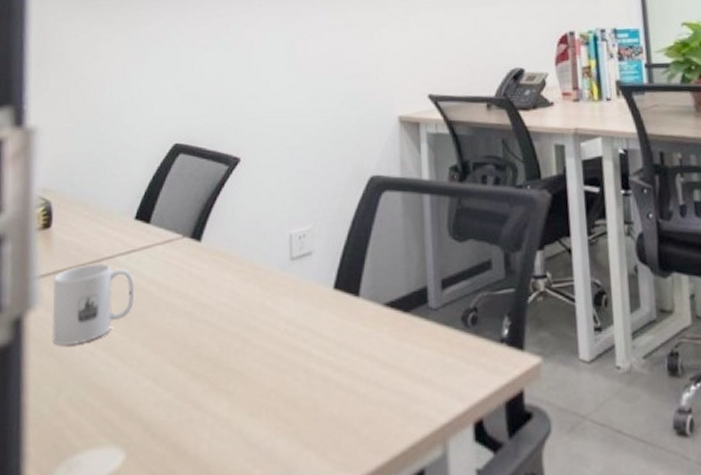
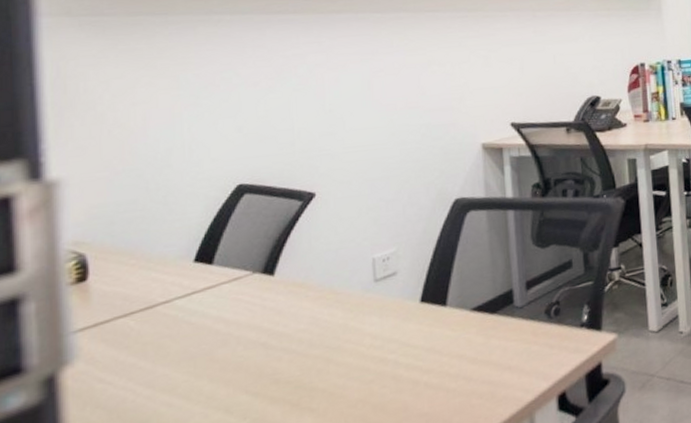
mug: present [52,263,135,346] -> none [94,308,199,396]

